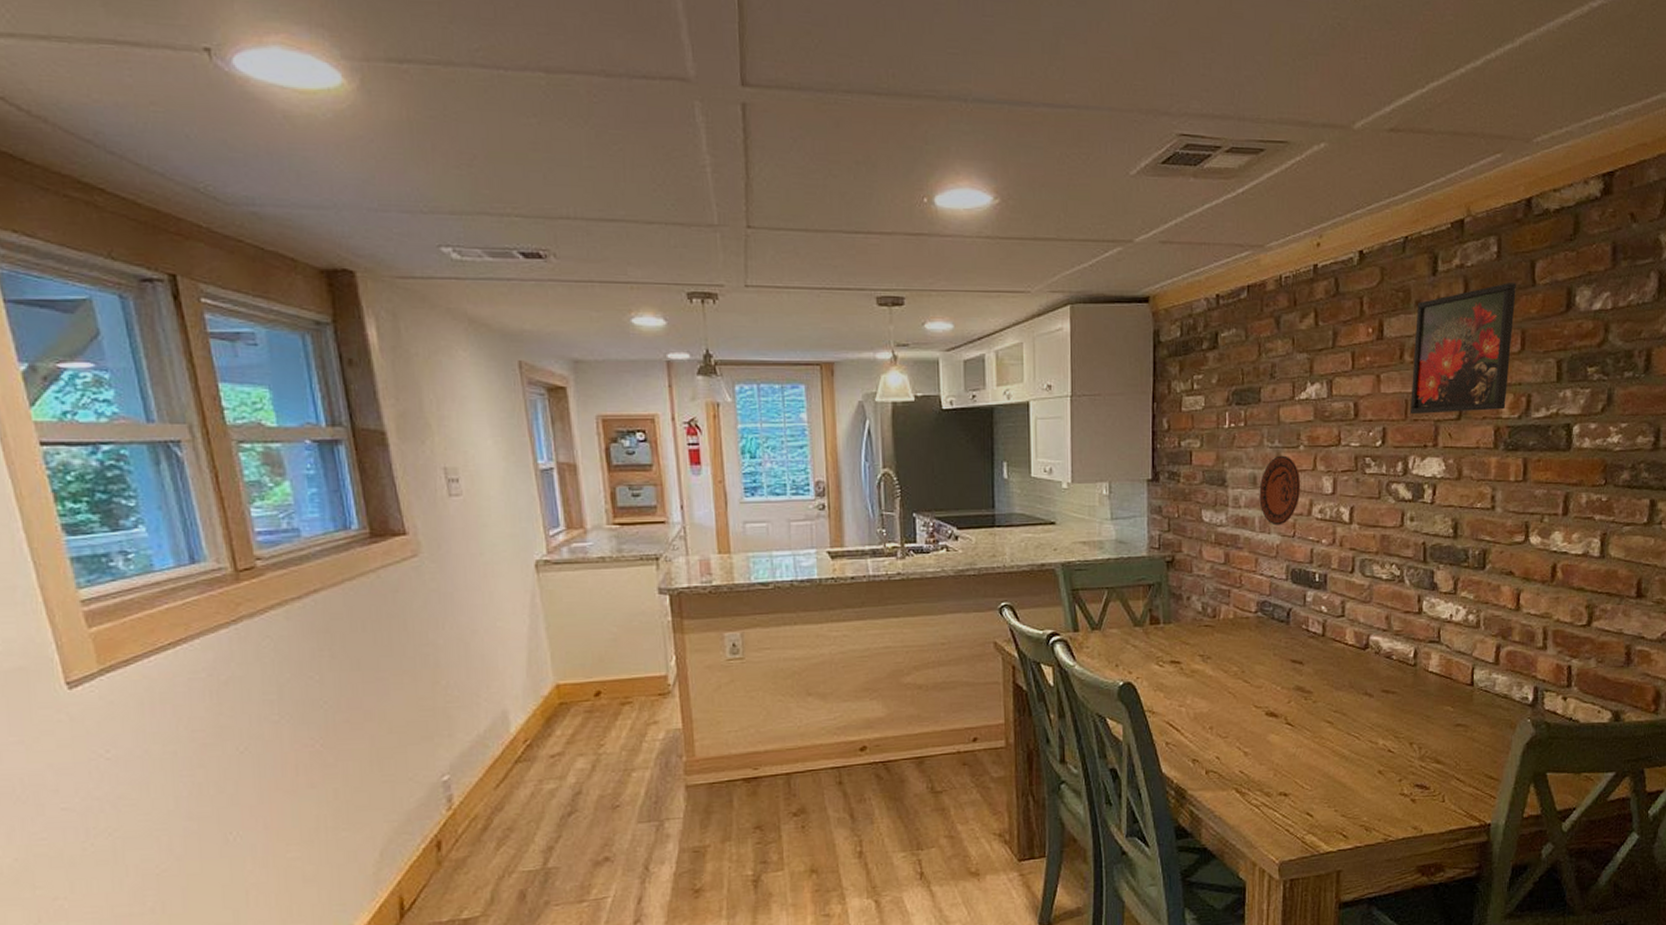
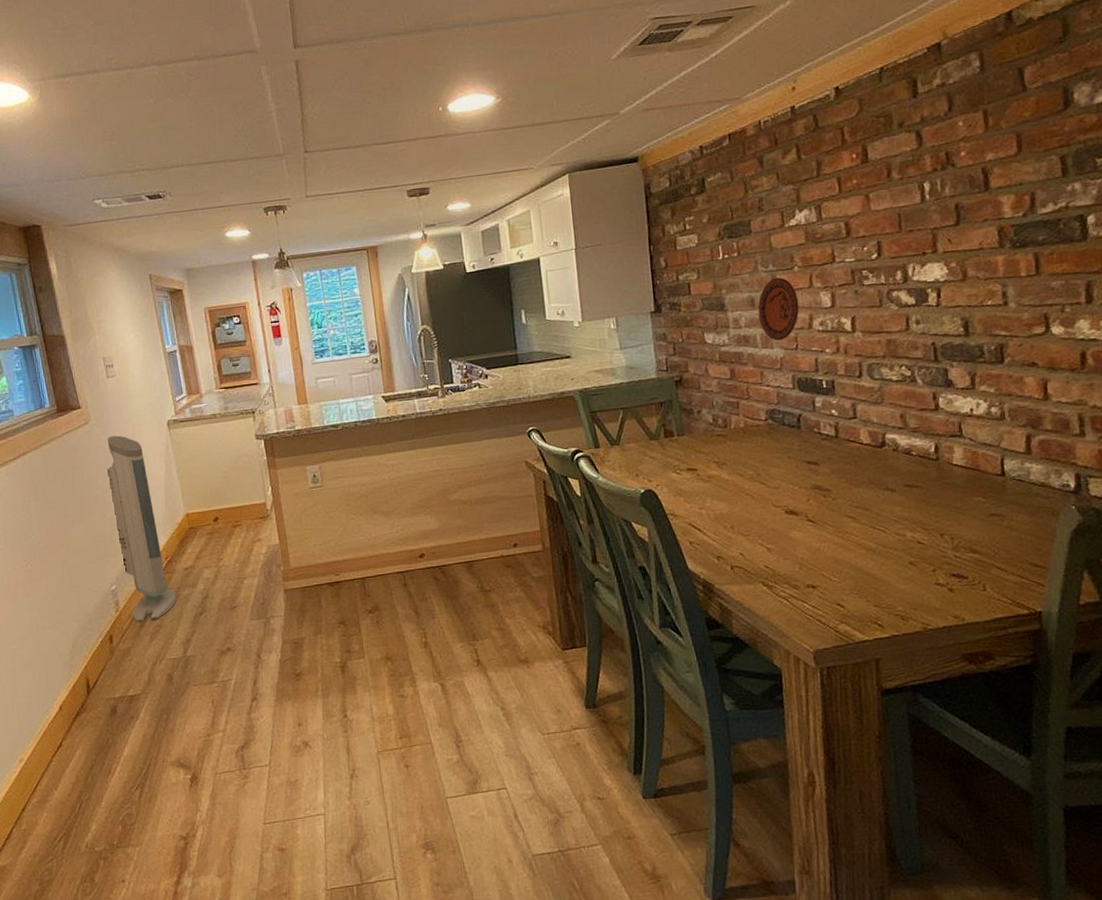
air purifier: none [442,575,537,824] -> present [106,435,177,622]
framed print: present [1409,283,1516,415] -> none [900,91,1008,226]

